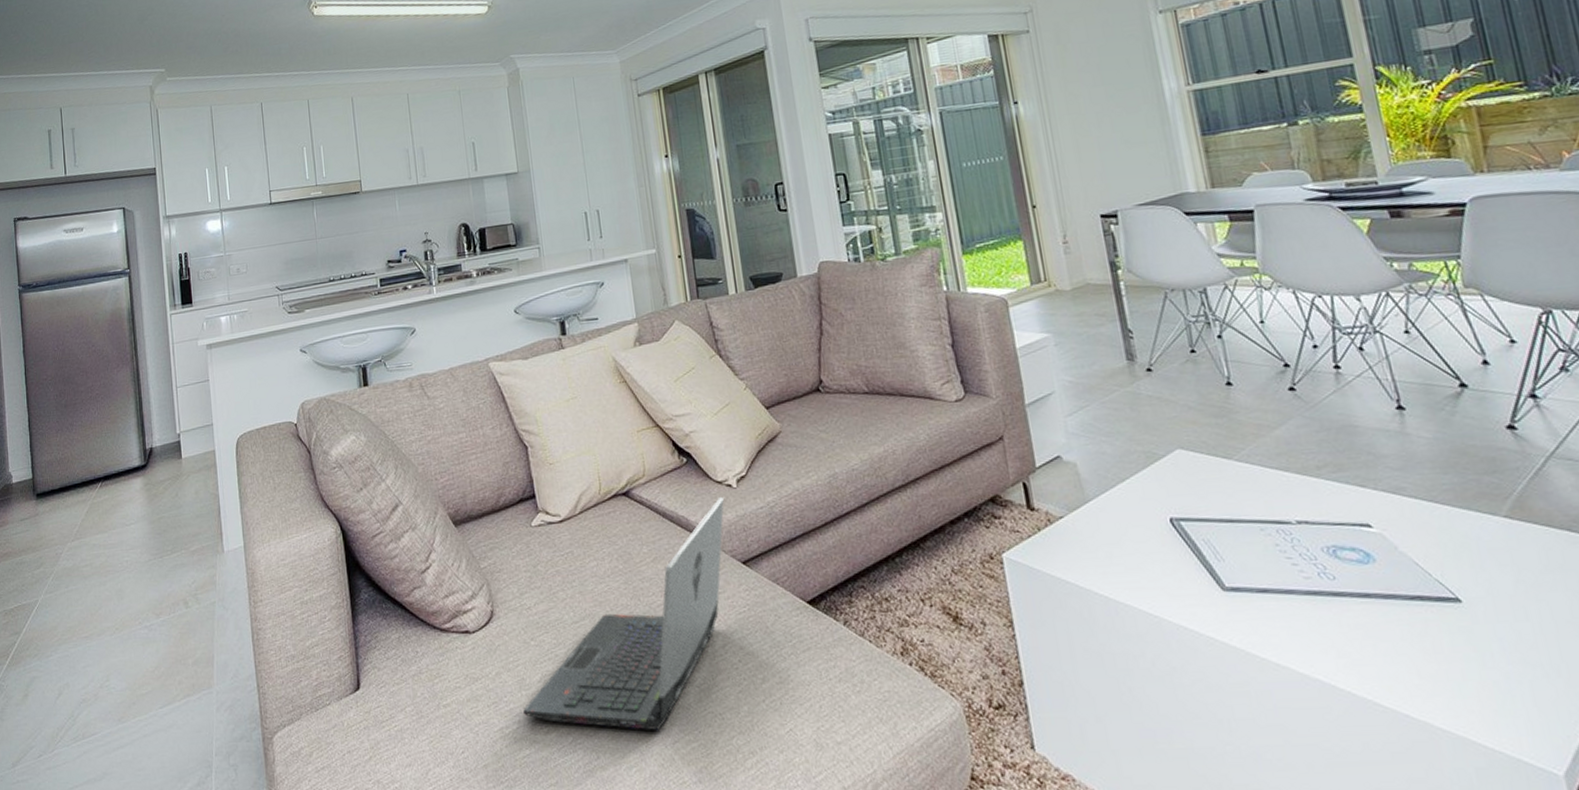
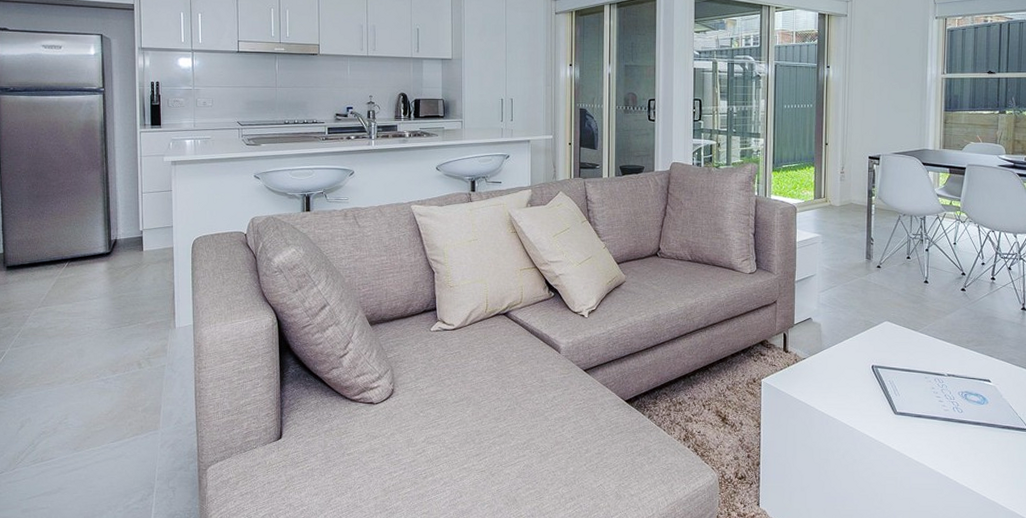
laptop computer: present [523,497,724,731] -> none [409,323,577,481]

